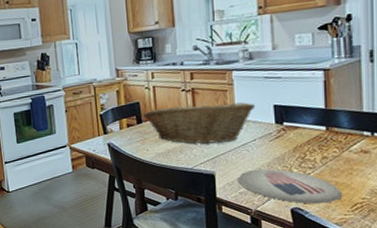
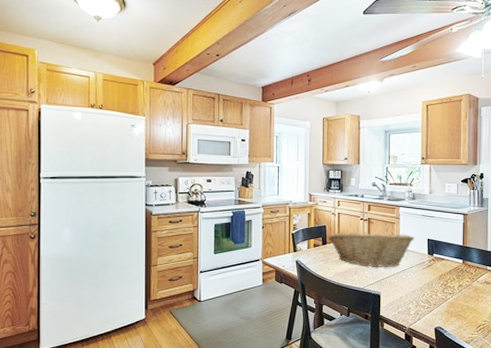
plate: present [238,169,343,204] -> none [397,292,471,324]

